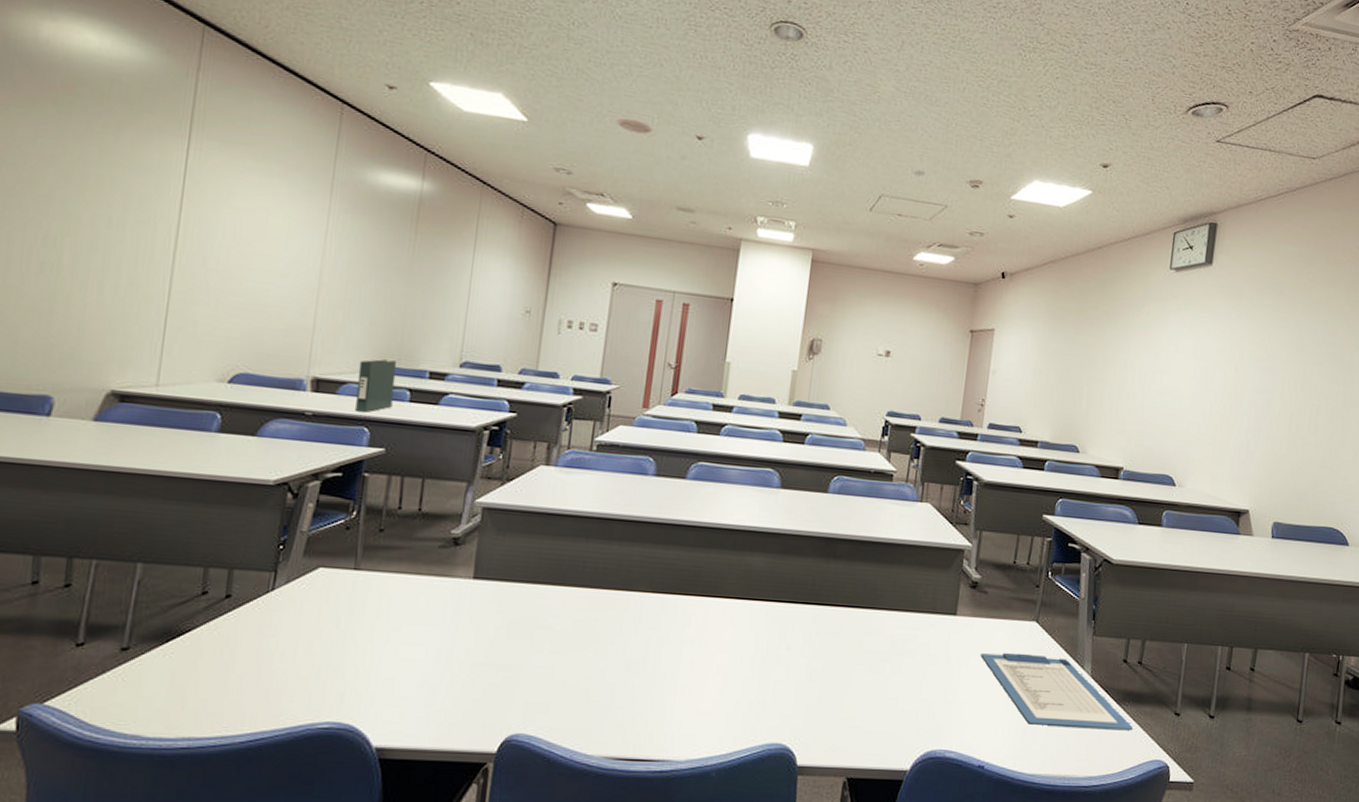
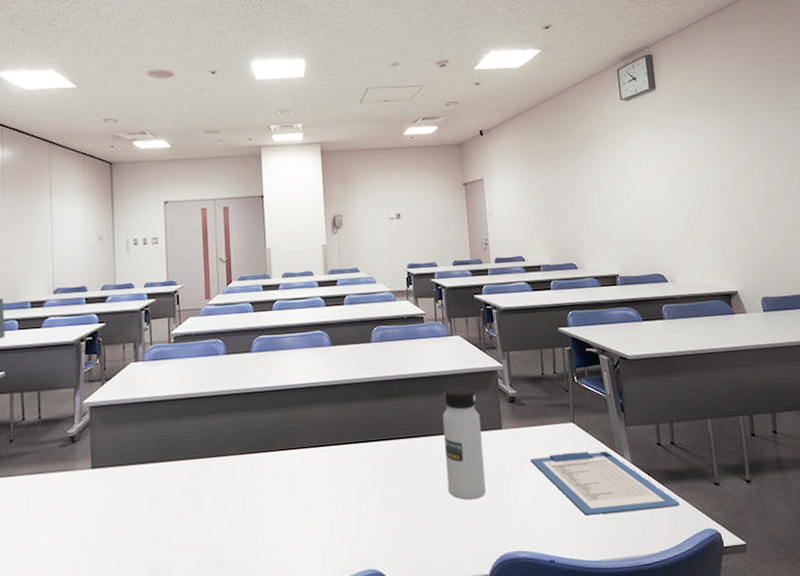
water bottle: none [882,560,935,687] -> present [442,387,486,500]

